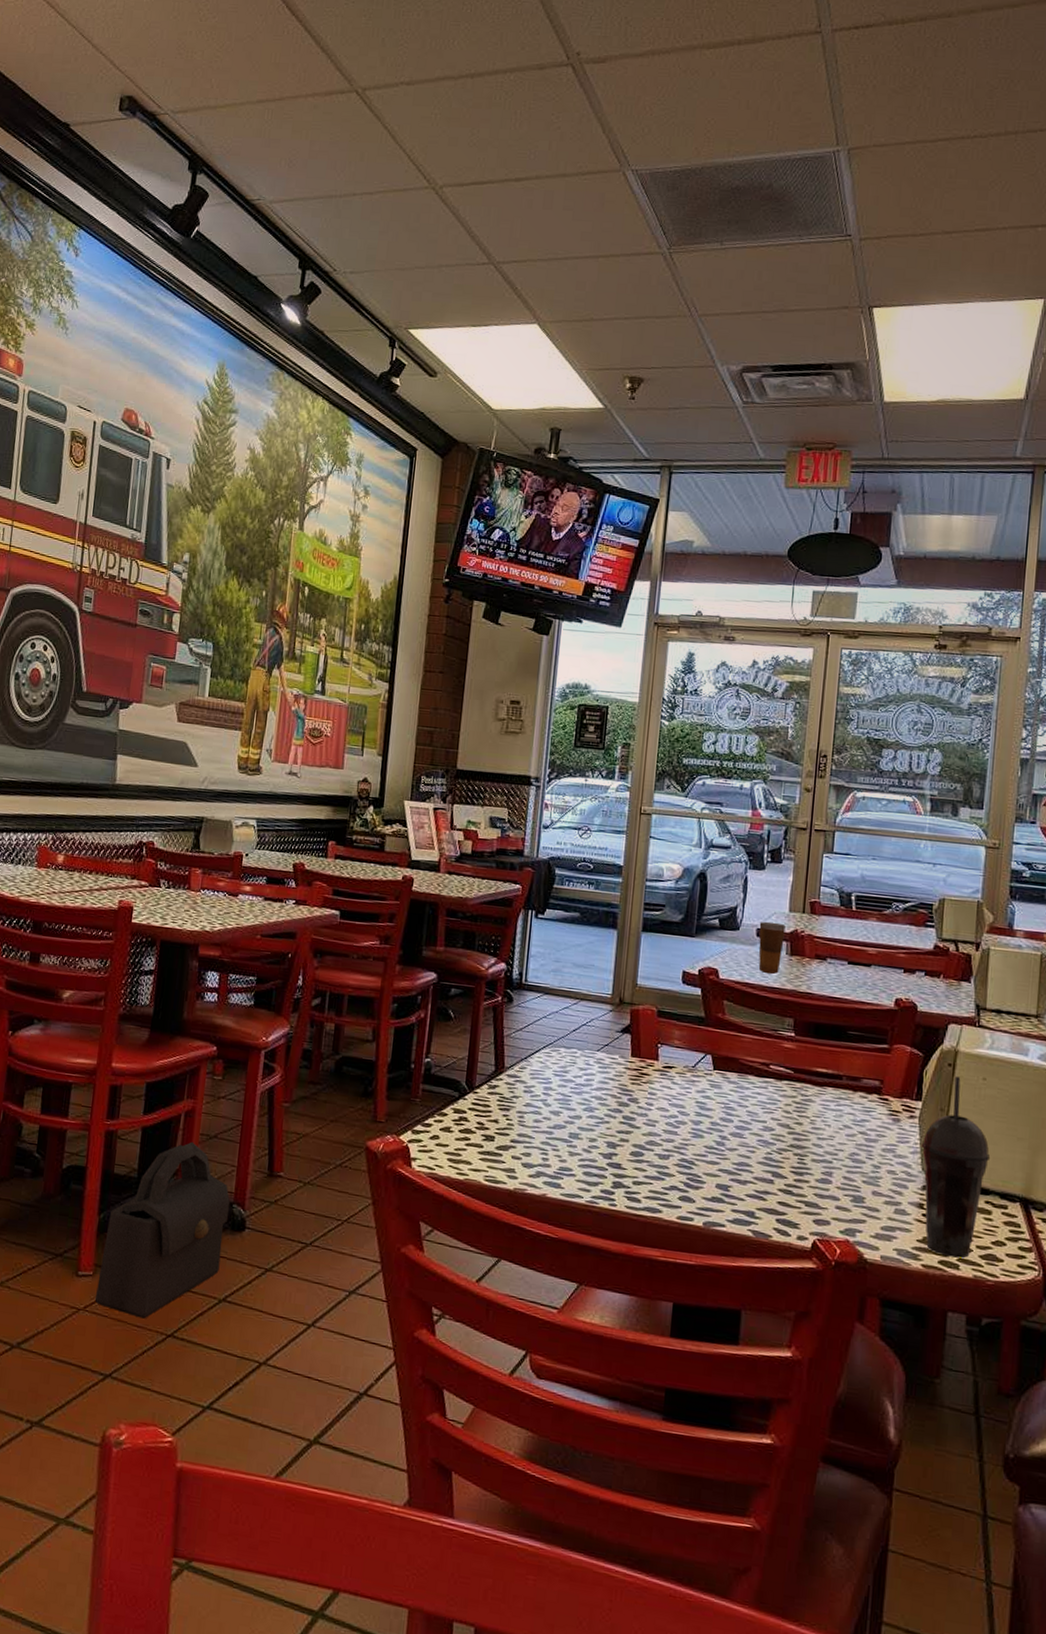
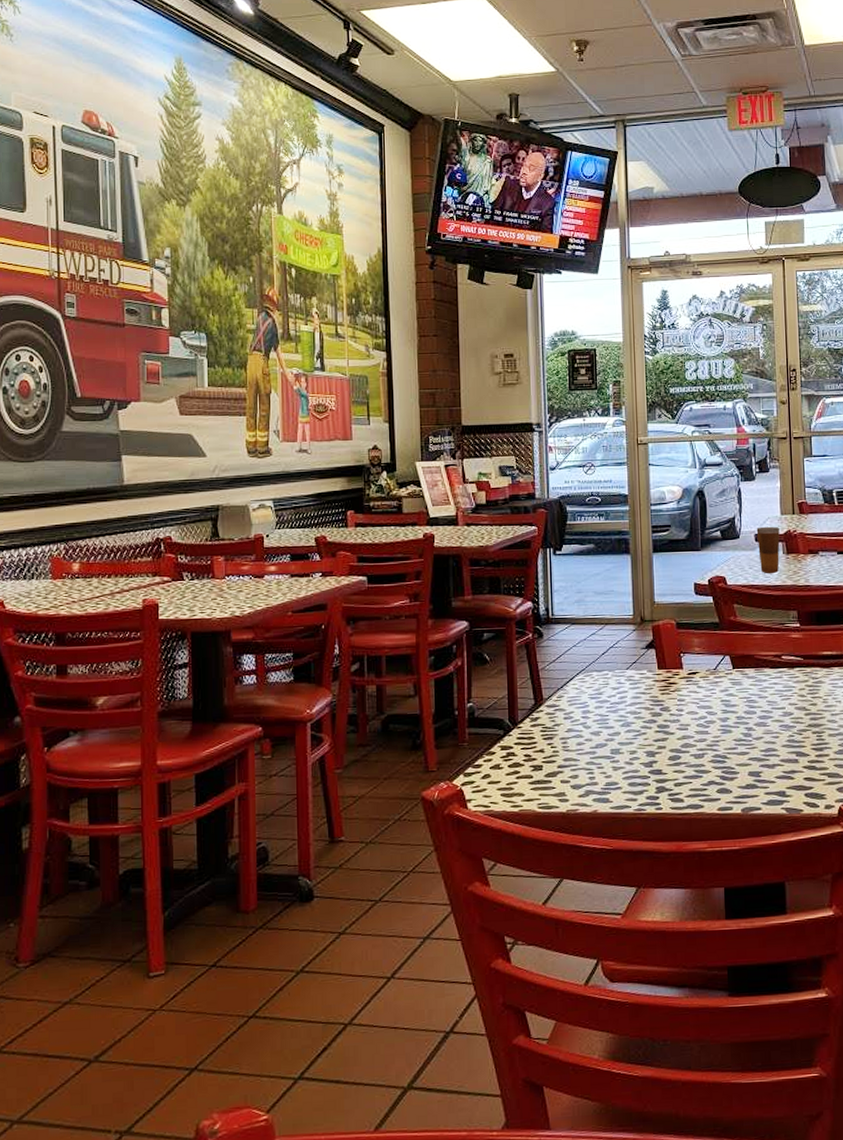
handbag: present [94,1141,231,1319] -> none [170,823,296,1006]

